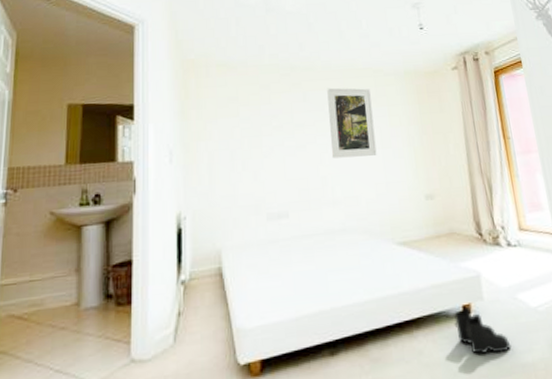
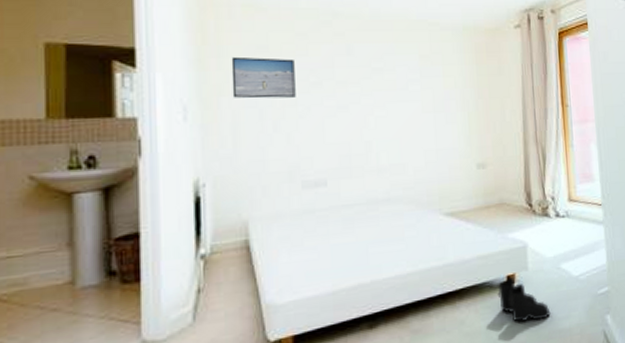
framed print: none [208,107,261,142] -> present [231,56,296,99]
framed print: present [327,88,377,159] -> none [375,40,428,122]

